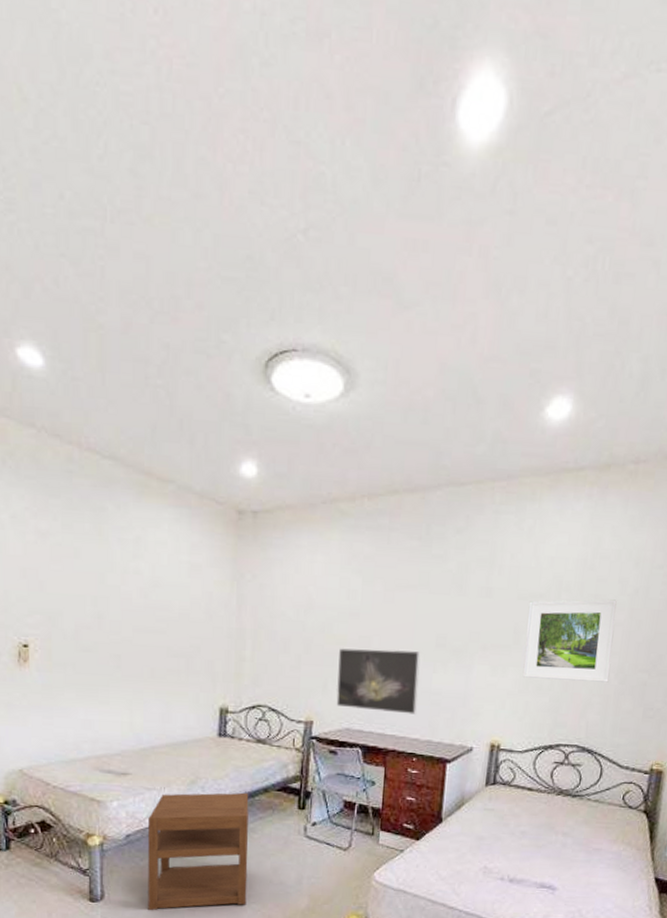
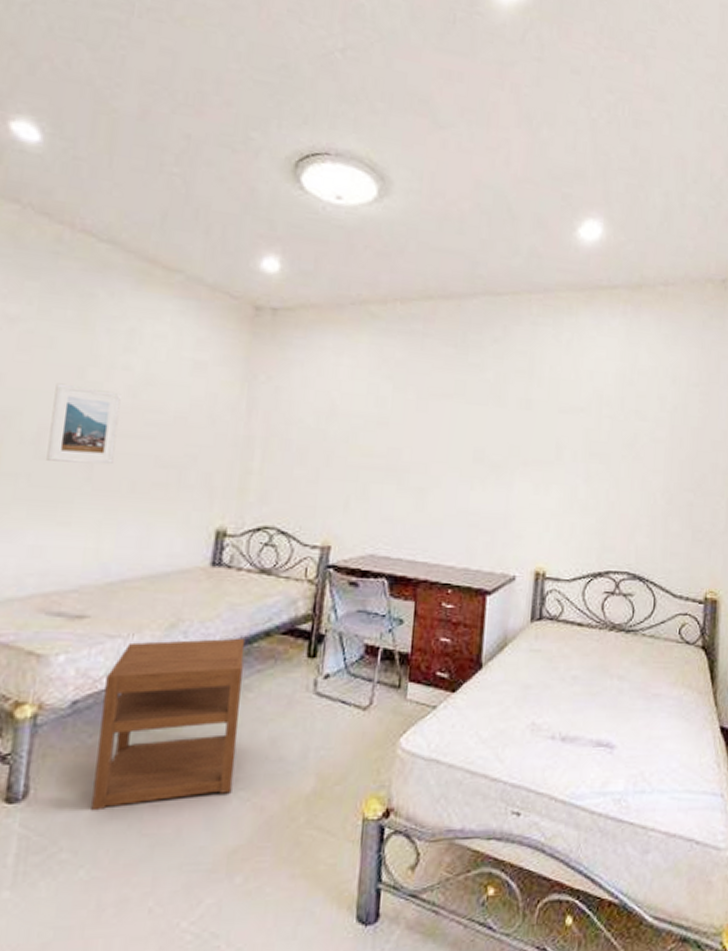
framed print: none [84,587,135,655] -> present [46,383,121,465]
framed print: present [336,648,421,714] -> none [359,461,457,538]
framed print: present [522,599,617,683] -> none [566,414,657,502]

